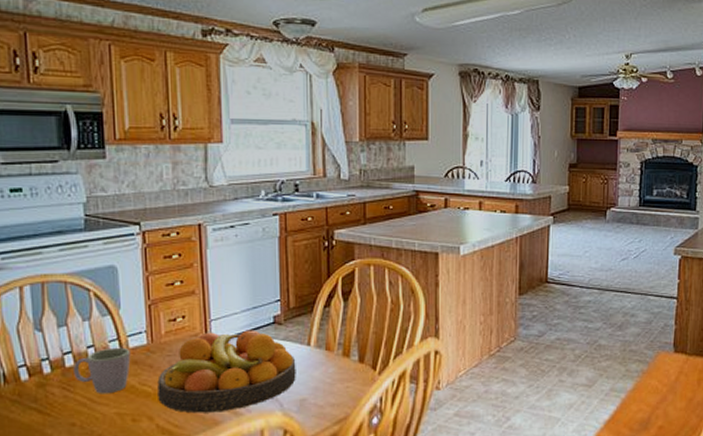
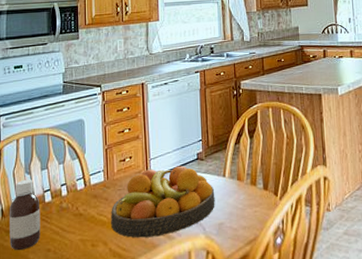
bottle: none [15,337,61,424] -> present [9,179,40,251]
mug: present [74,347,131,394] -> none [51,184,92,224]

